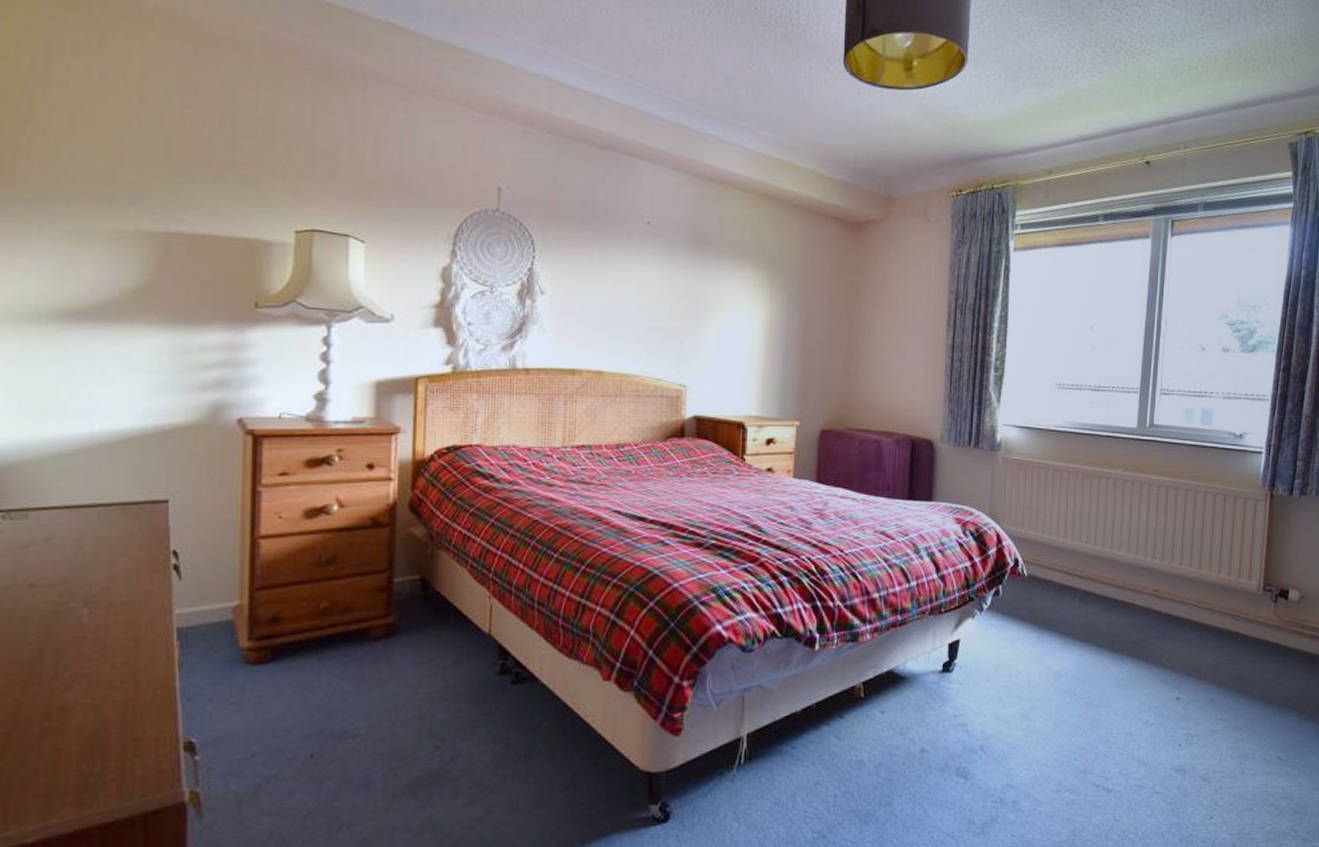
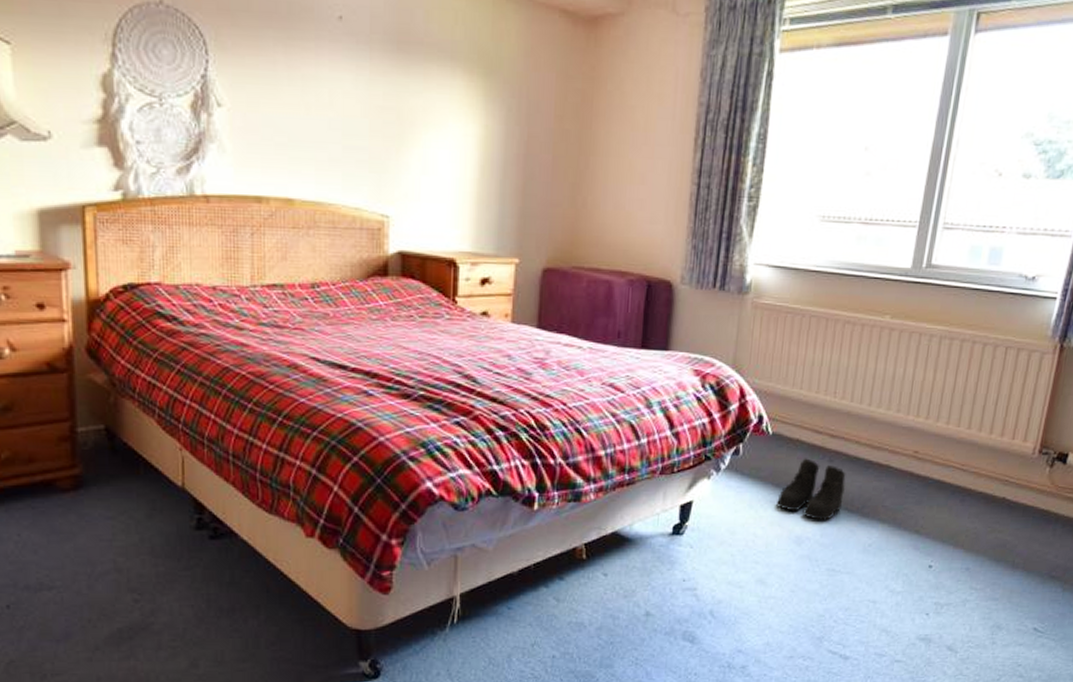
boots: none [1035,598,1096,657] -> present [776,458,846,522]

